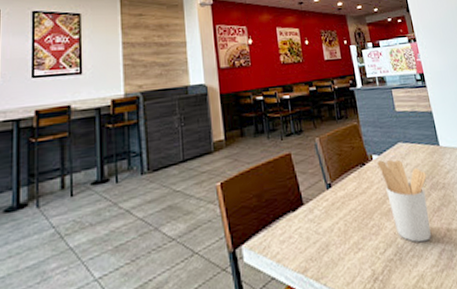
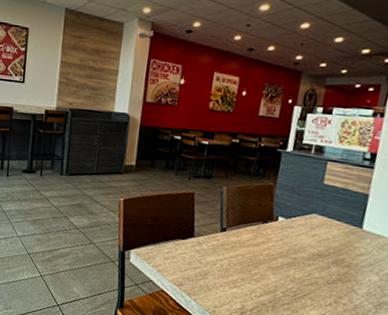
utensil holder: present [377,159,431,243] -> none [279,223,334,303]

